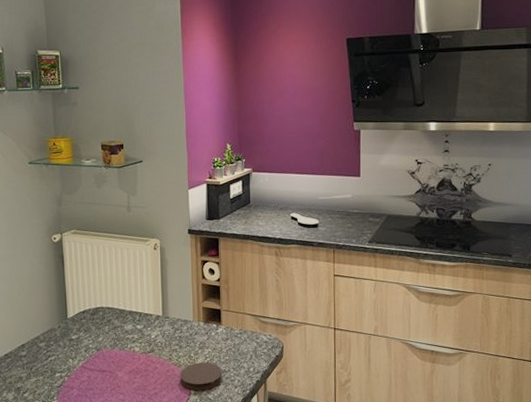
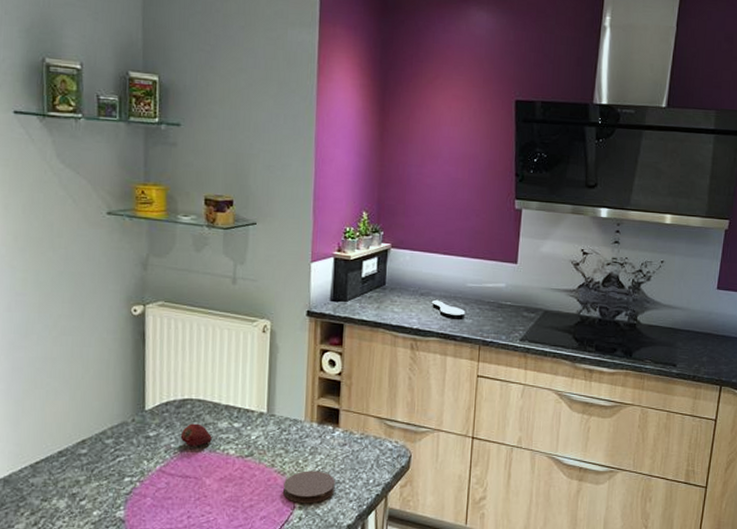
fruit: none [96,327,122,347] -> present [180,423,213,447]

